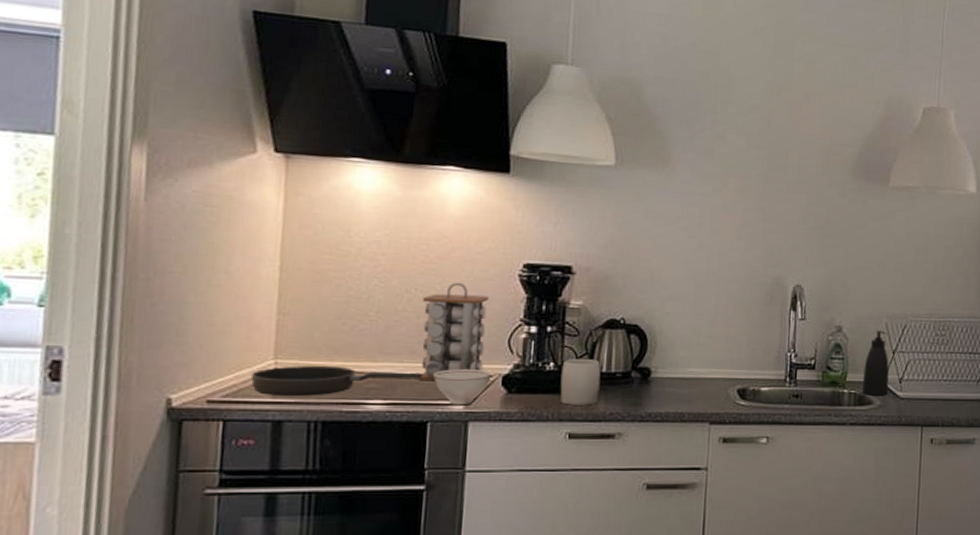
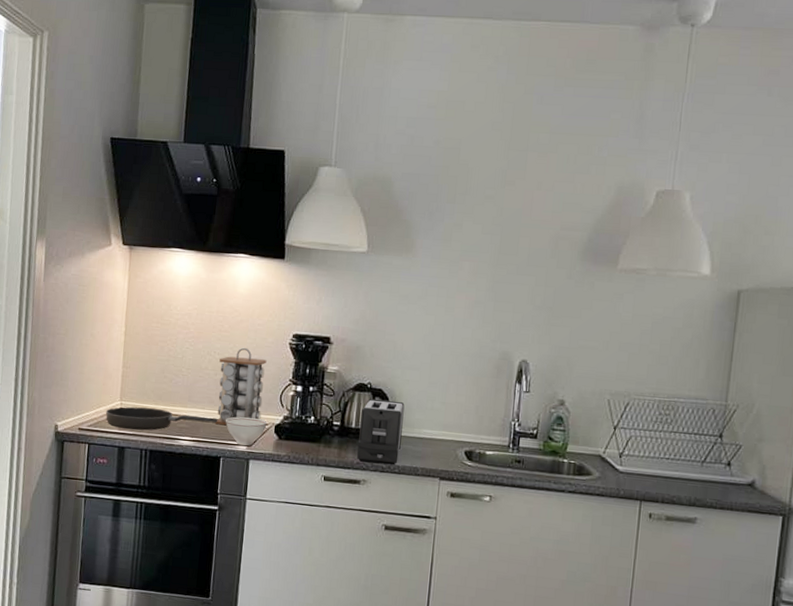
mug: present [560,358,601,406] -> none [318,414,351,455]
toaster: none [610,336,666,413] -> present [357,399,405,465]
soap dispenser: present [863,330,889,396] -> none [582,406,610,468]

